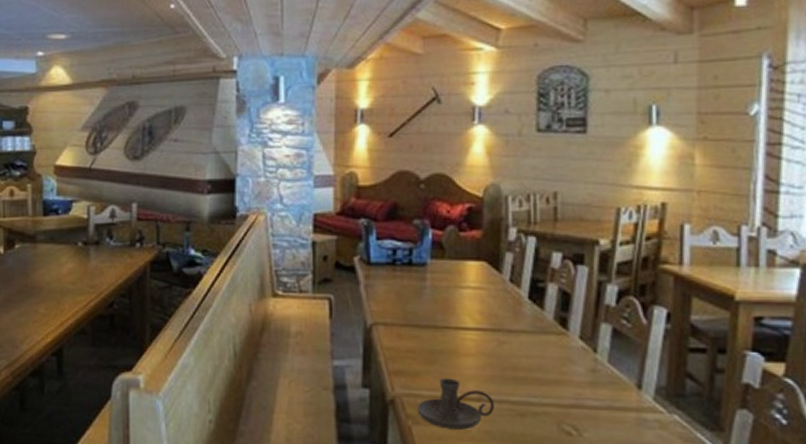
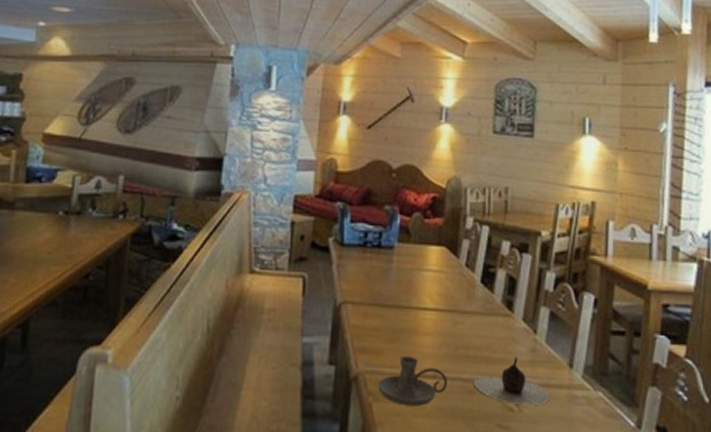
teapot: none [525,378,616,430] -> present [474,357,551,406]

